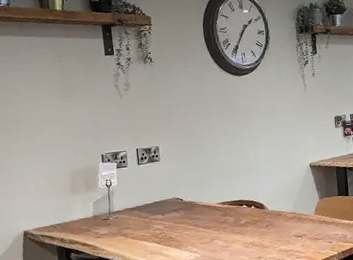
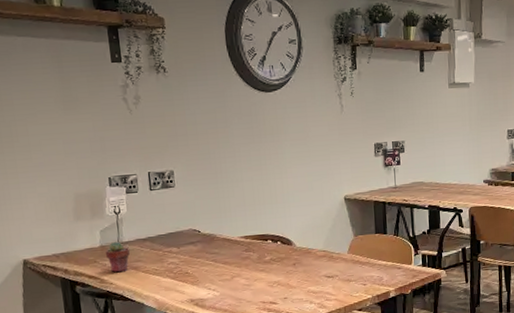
potted succulent: none [97,211,121,240] -> present [105,242,131,273]

